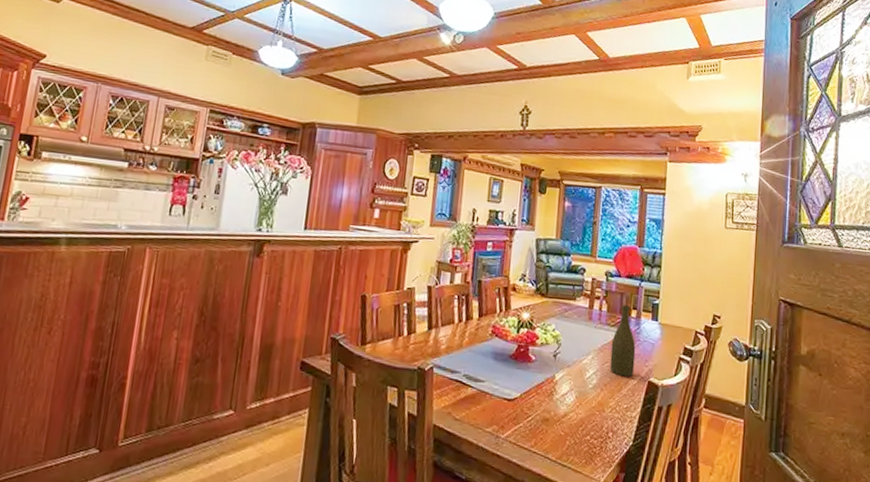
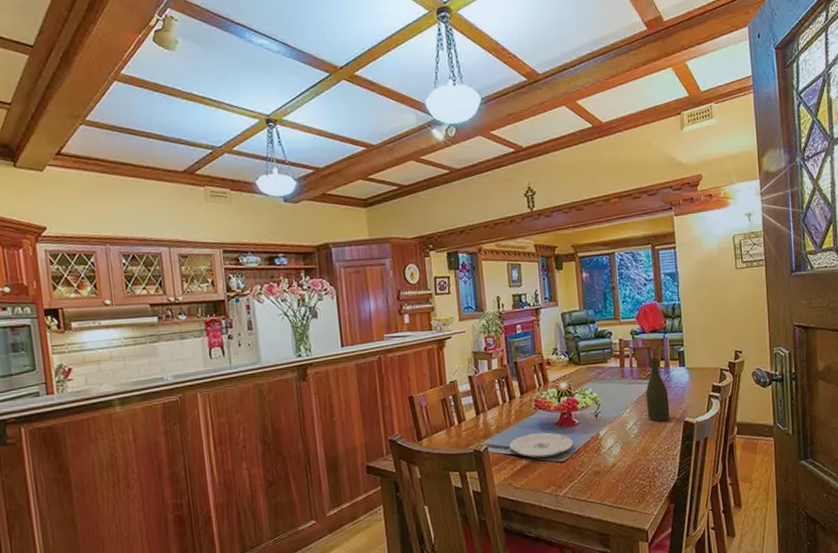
plate: none [456,361,526,392] -> present [509,432,574,458]

